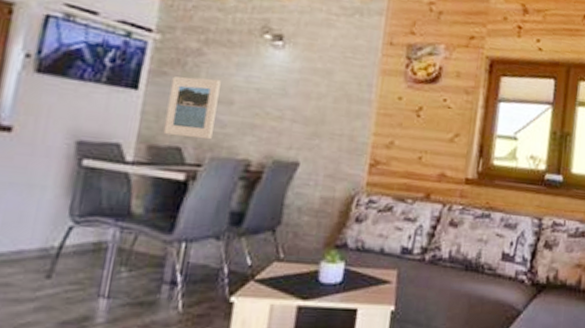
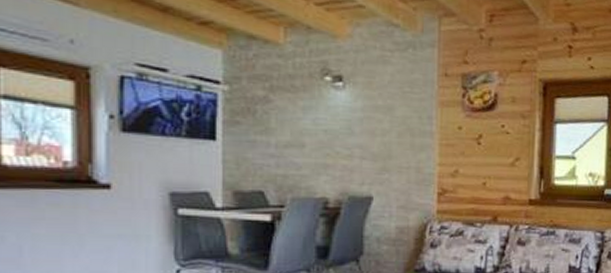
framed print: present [163,76,221,140] -> none [245,124,290,182]

